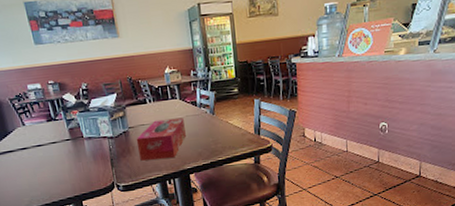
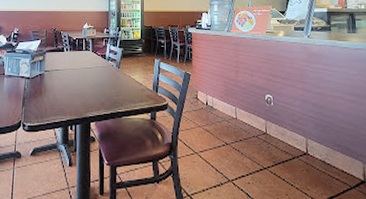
tissue box: present [136,117,186,161] -> none [48,67,93,105]

